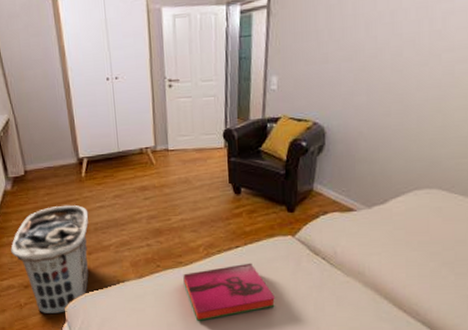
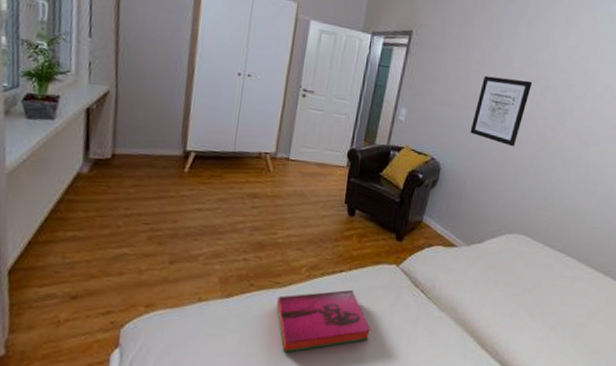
clothes hamper: present [10,205,89,313] -> none [64,201,182,335]
wall art: none [355,8,430,93] -> present [470,75,533,147]

